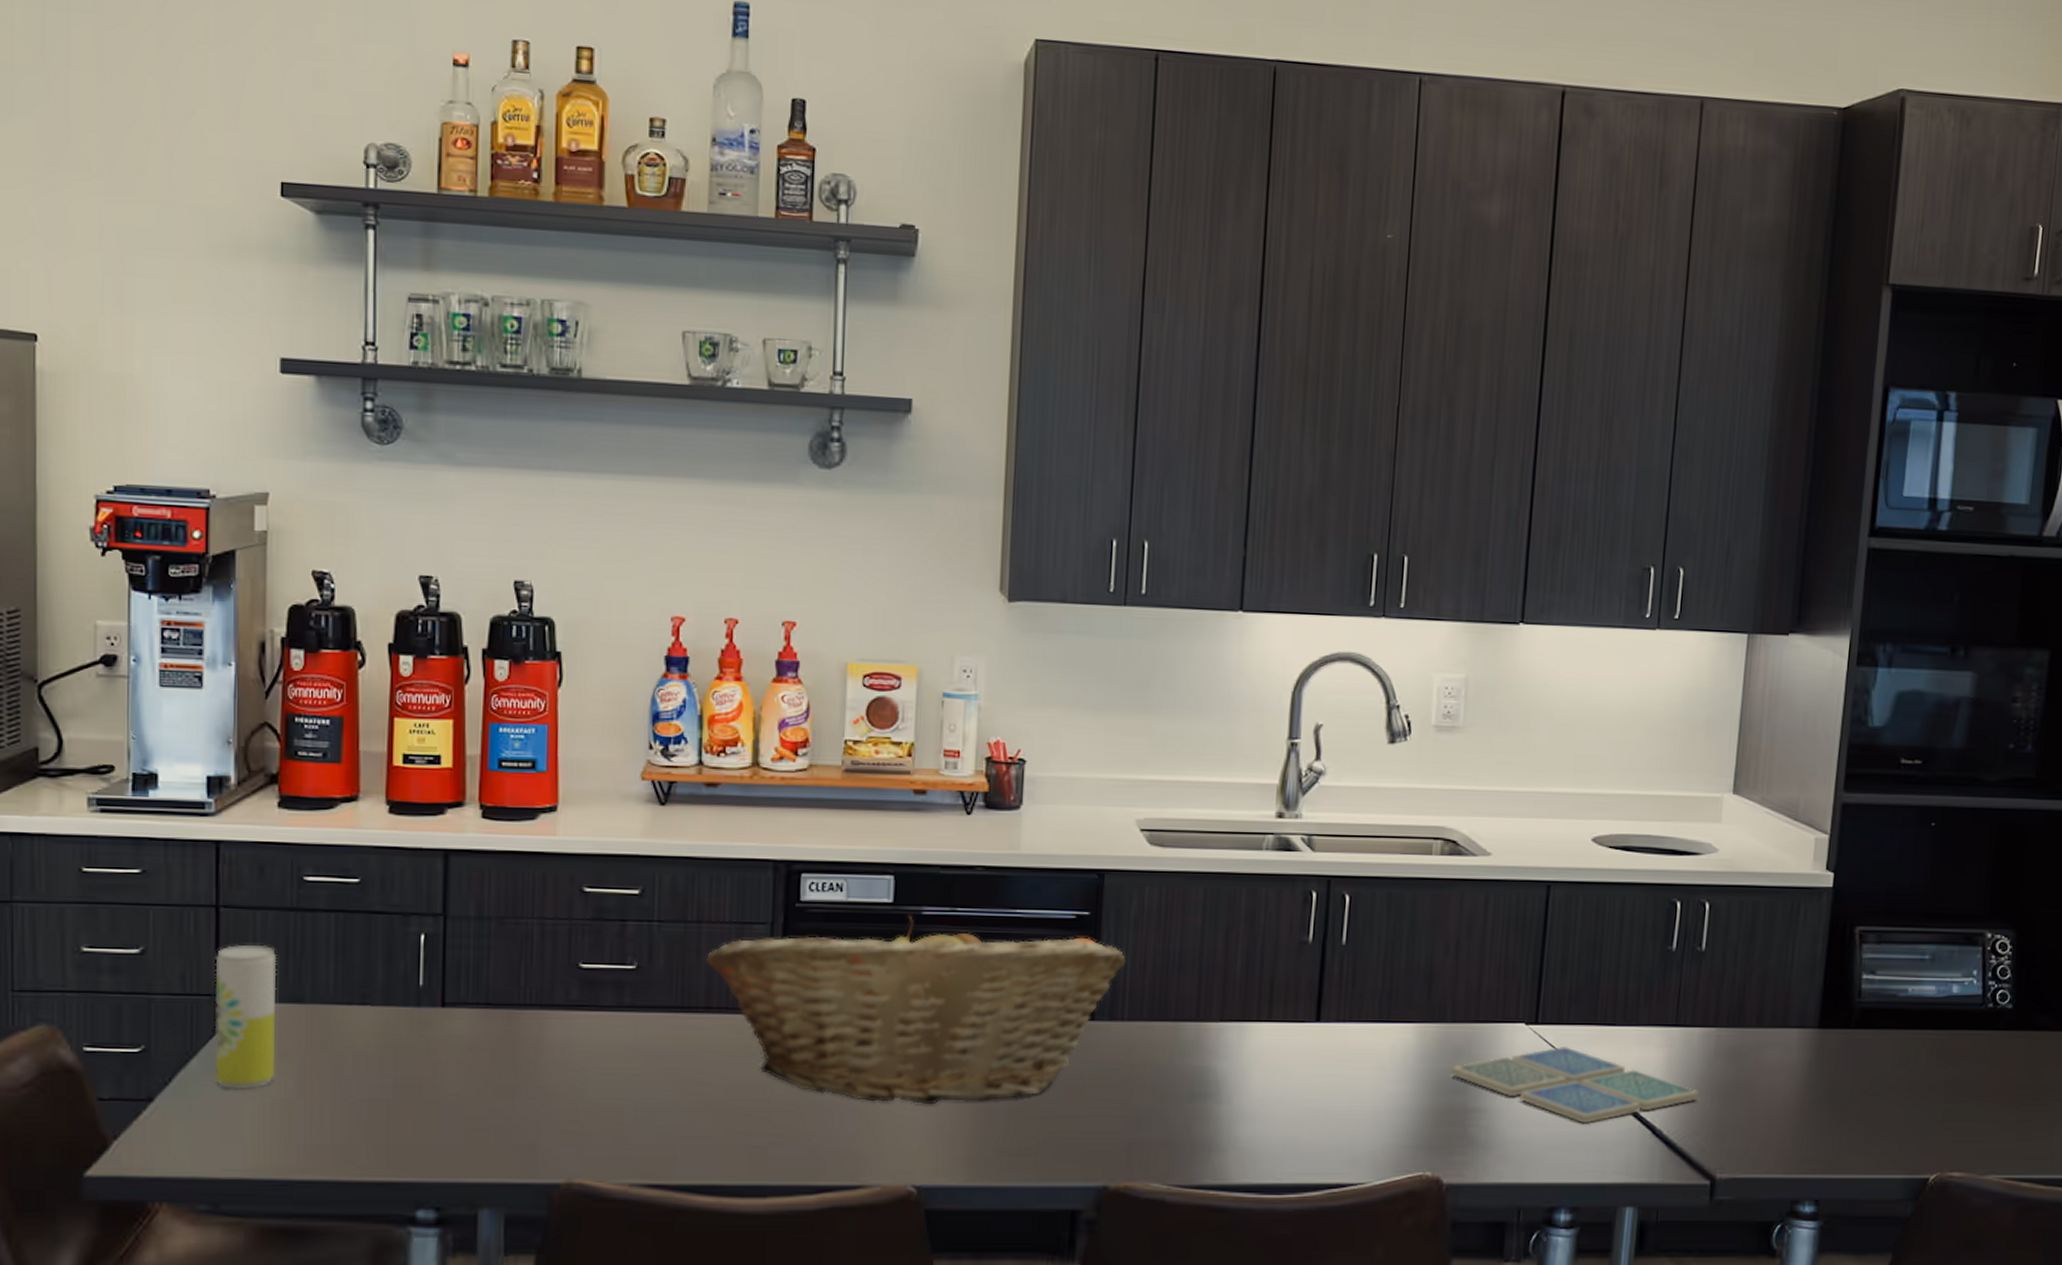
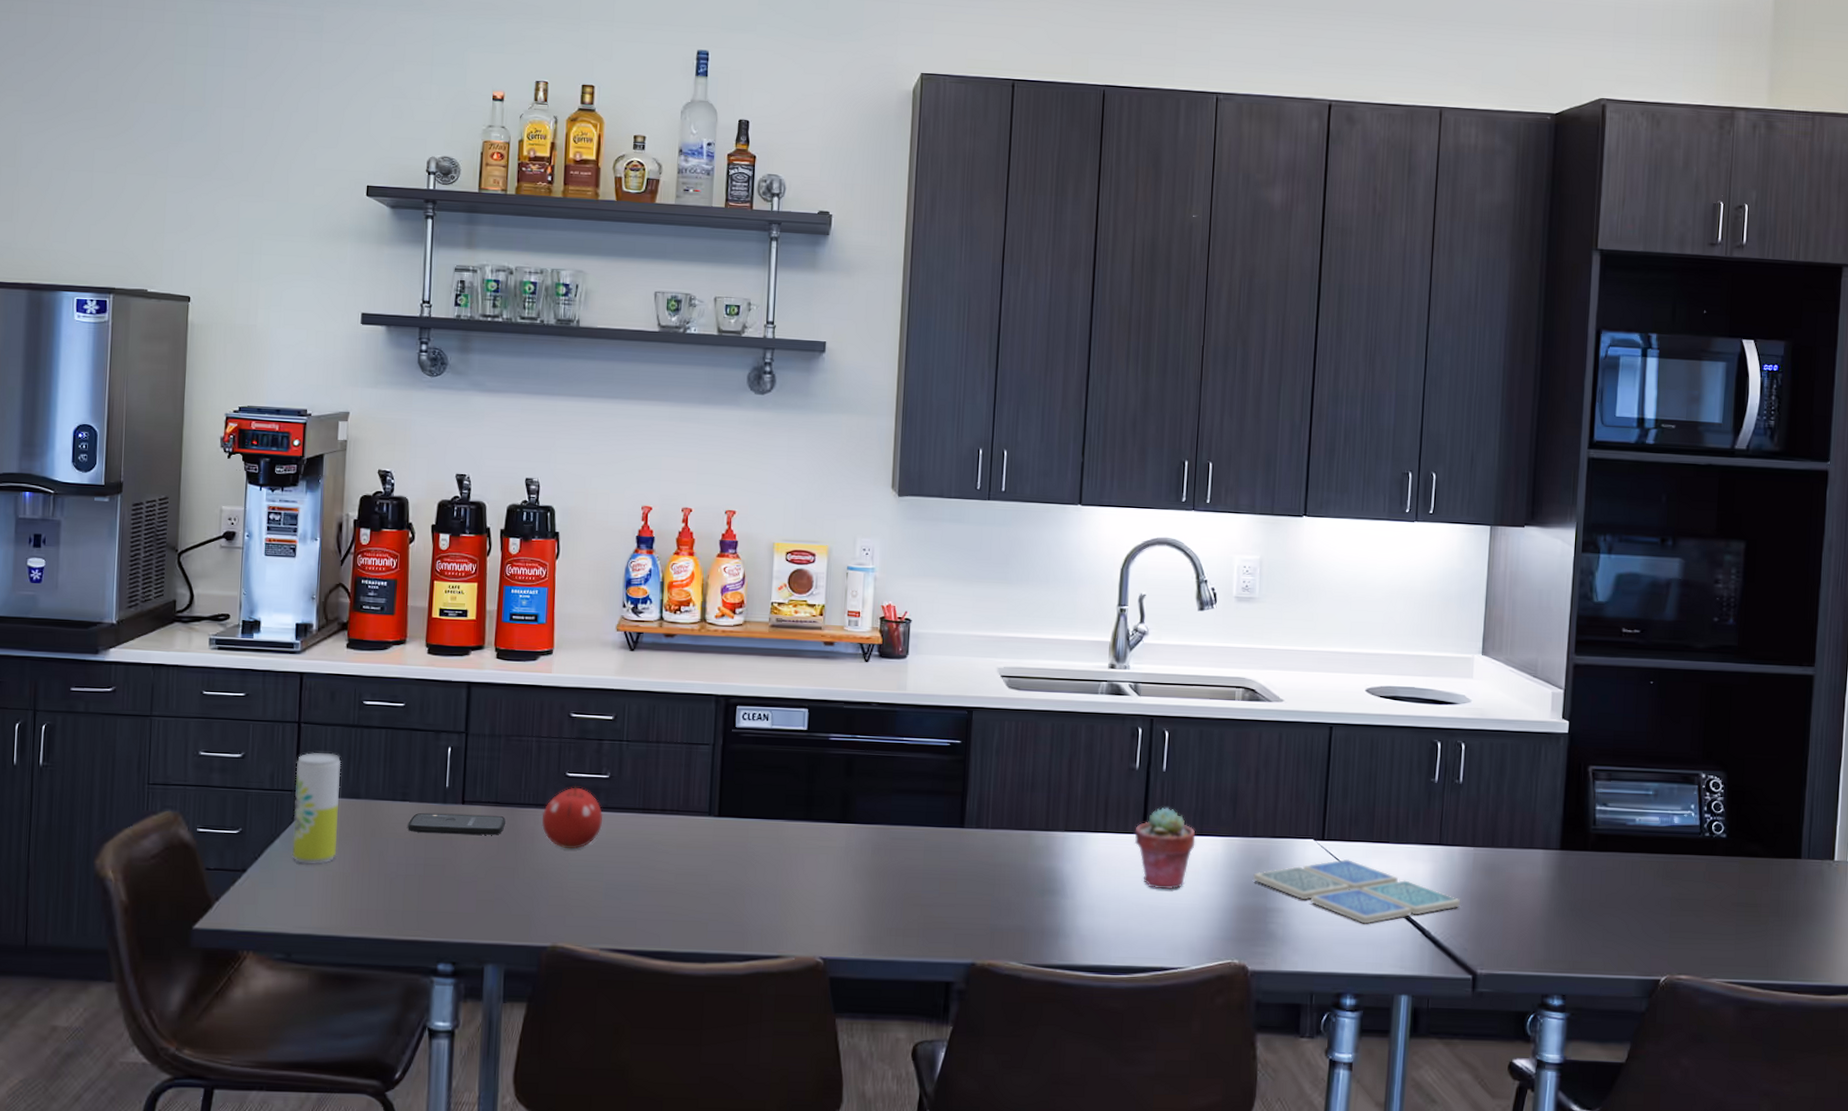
smartphone: none [370,1019,500,1045] -> present [408,812,505,835]
fruit: none [548,979,630,1061] -> present [541,785,603,849]
fruit basket: present [705,914,1126,1105] -> none [662,739,990,893]
potted succulent: none [1305,988,1382,1089] -> present [1134,807,1196,889]

